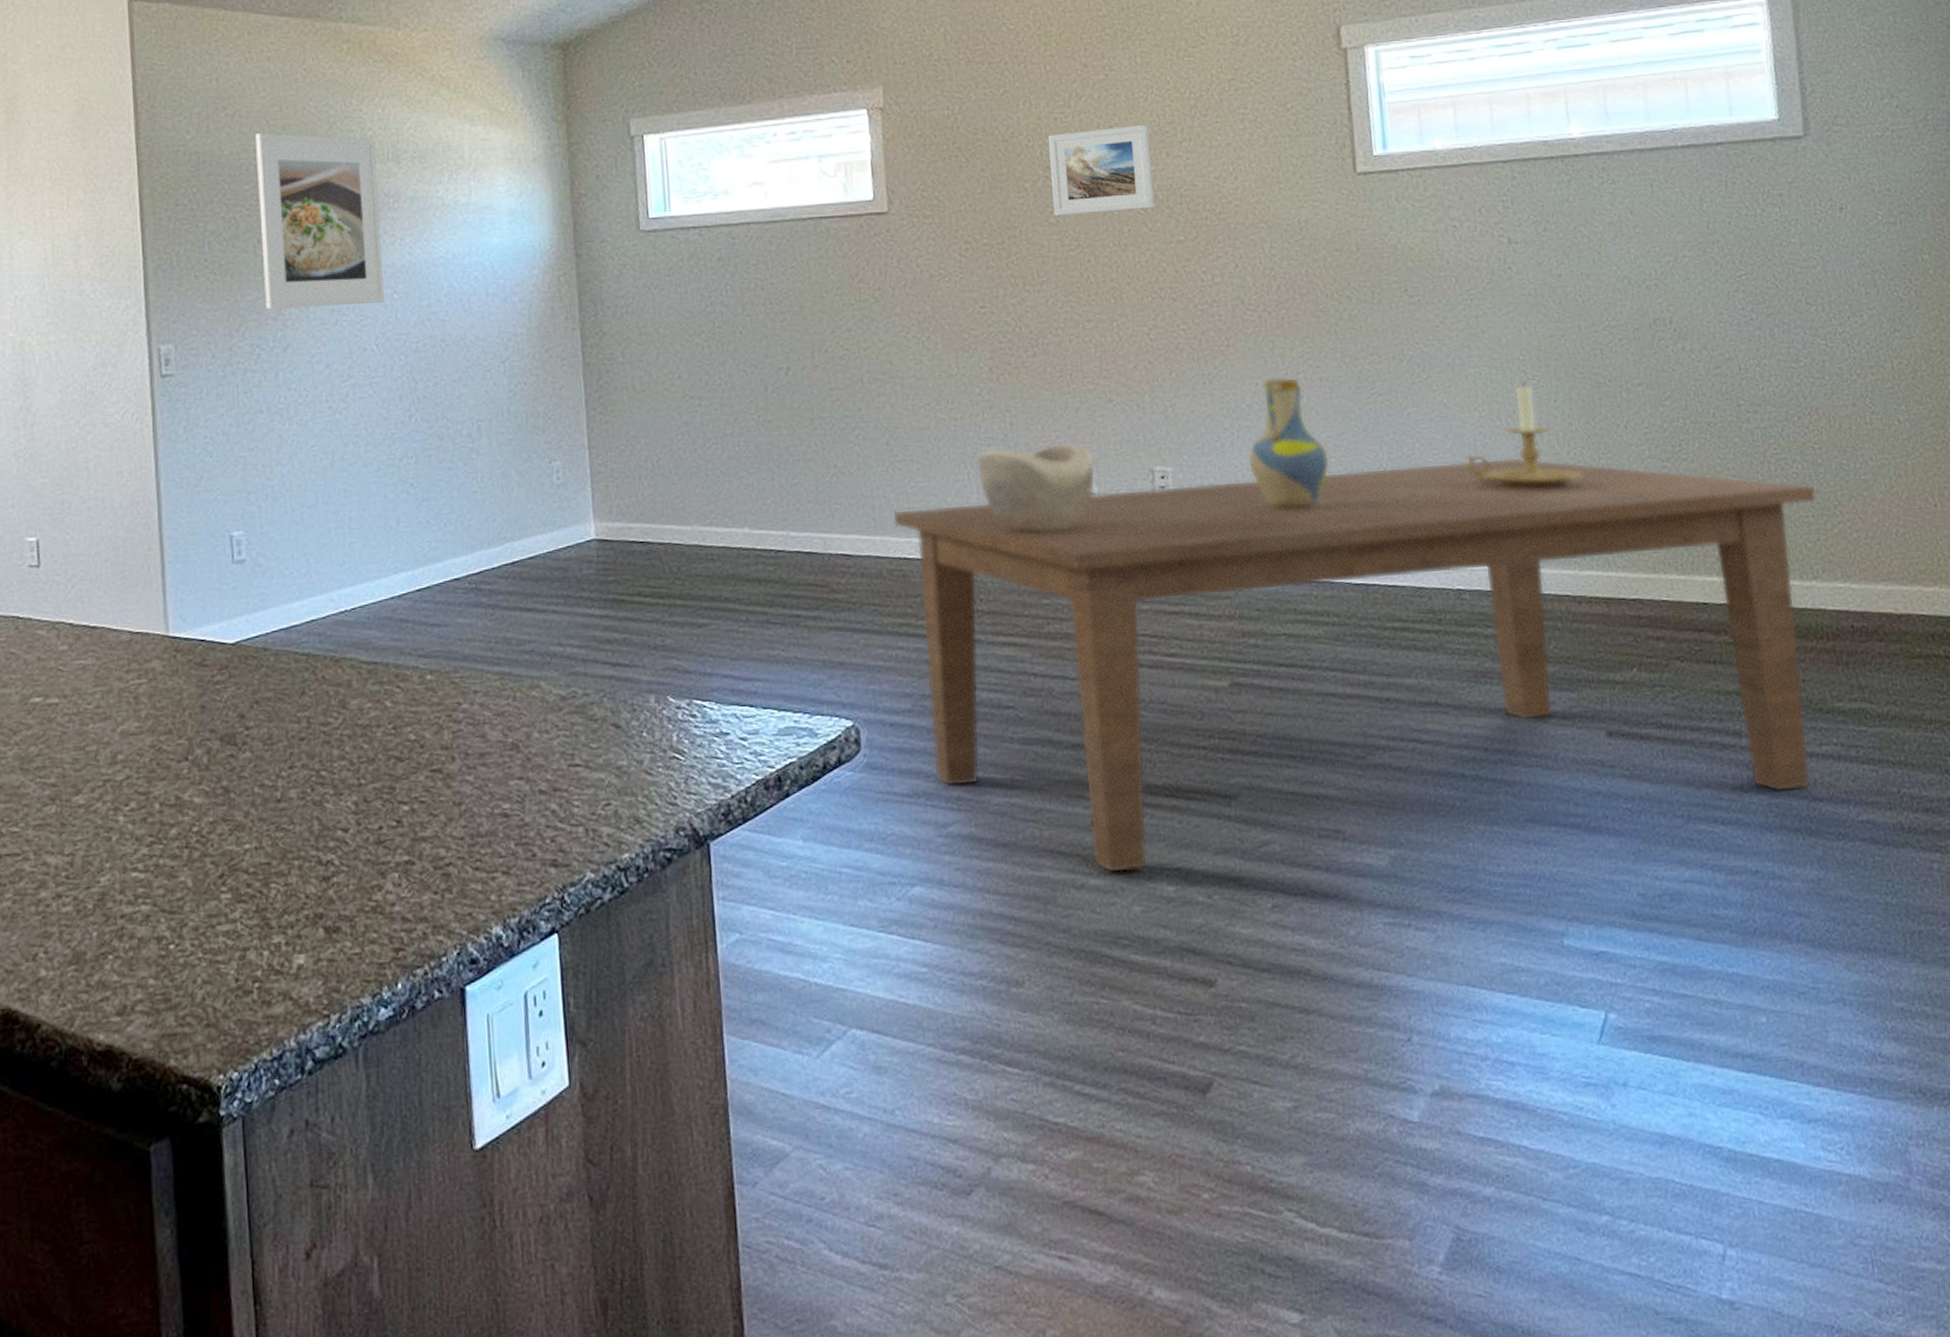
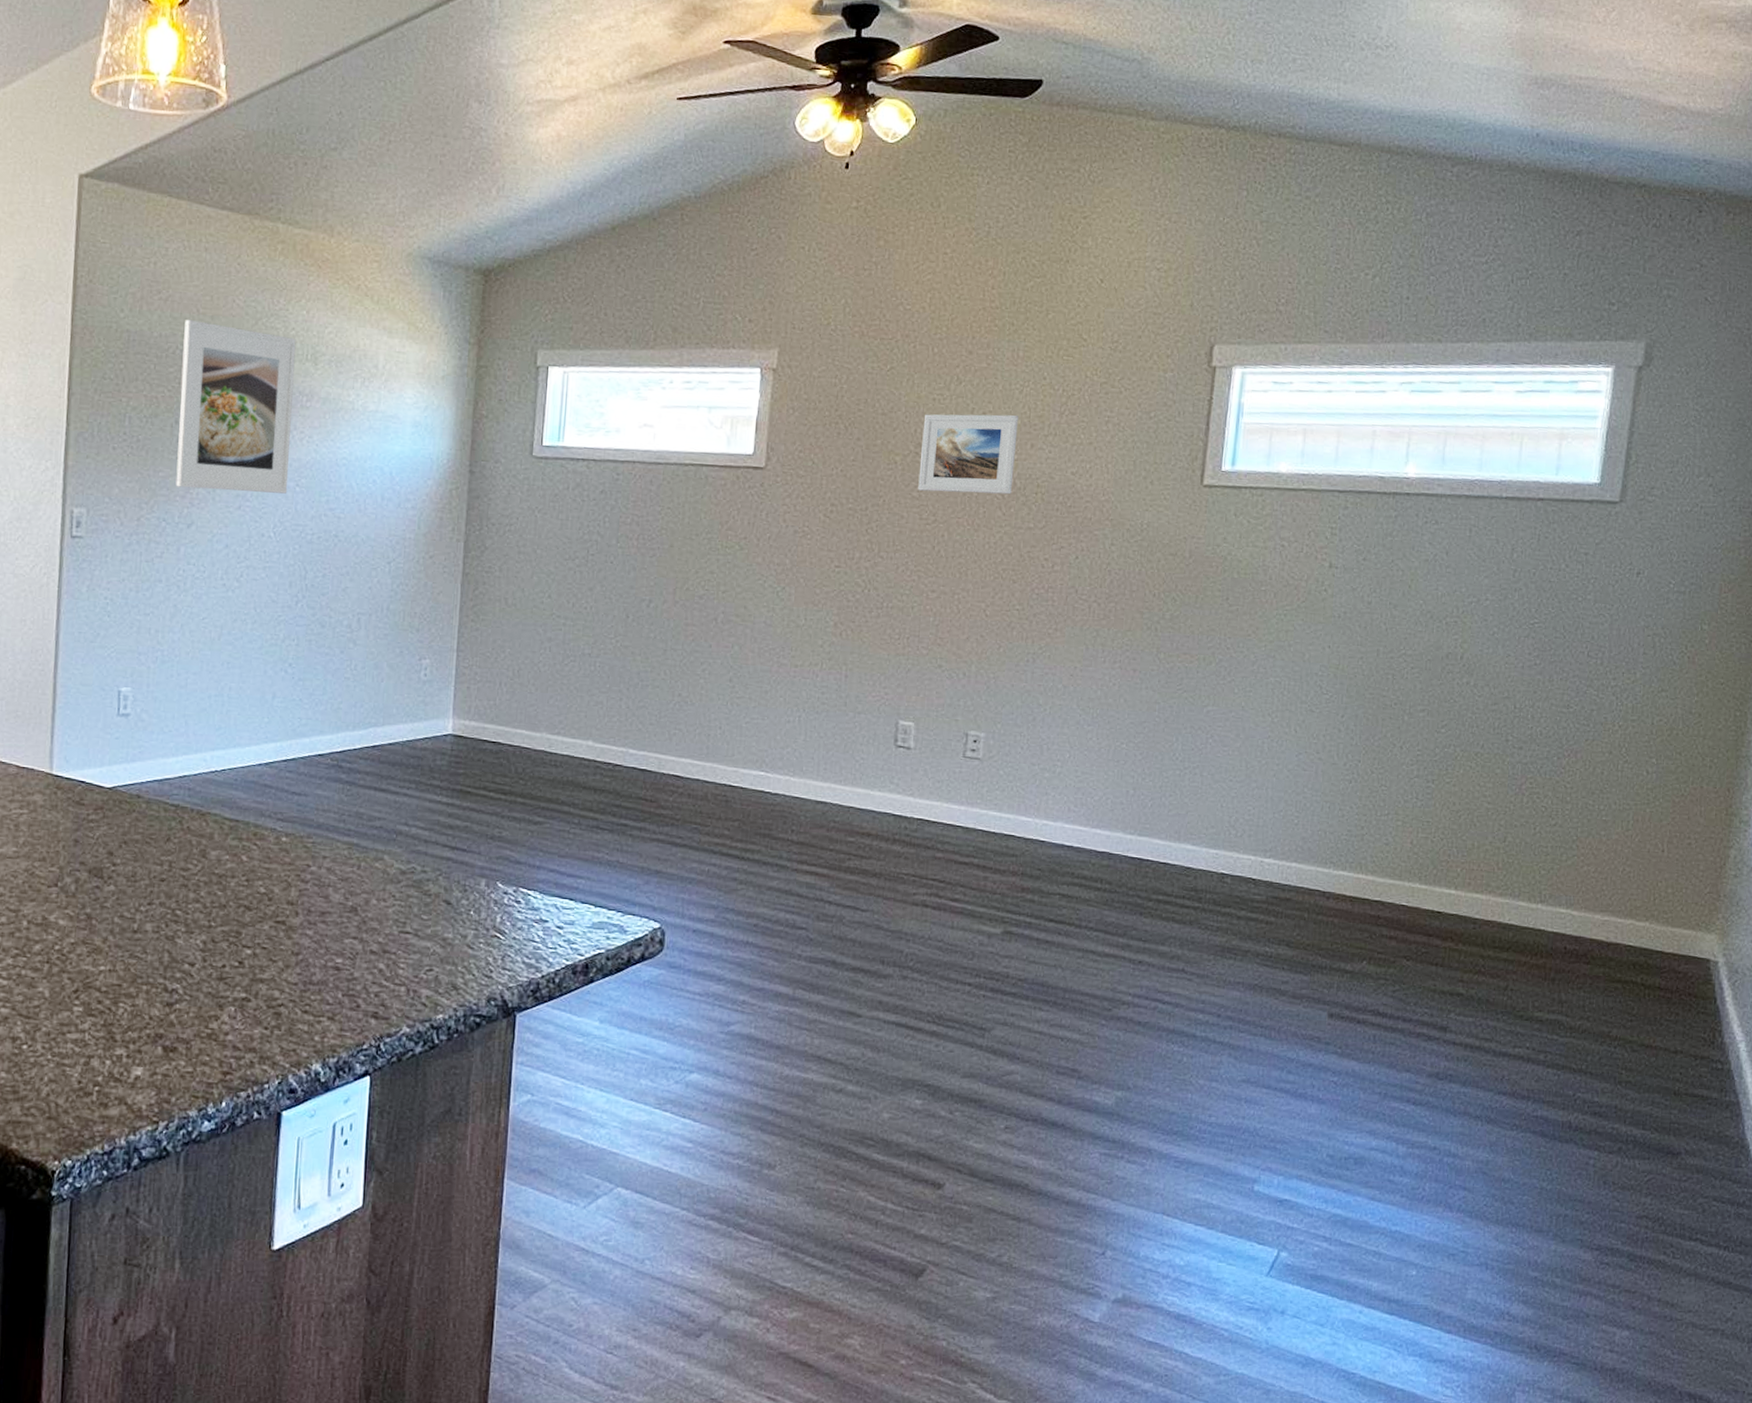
dining table: present [892,457,1817,874] -> none [724,741,1559,1083]
decorative bowl: present [976,443,1096,533] -> none [807,696,917,779]
vase: present [1247,377,1331,509] -> none [1054,664,1129,785]
candle holder: present [1465,382,1583,488] -> none [1250,695,1354,793]

